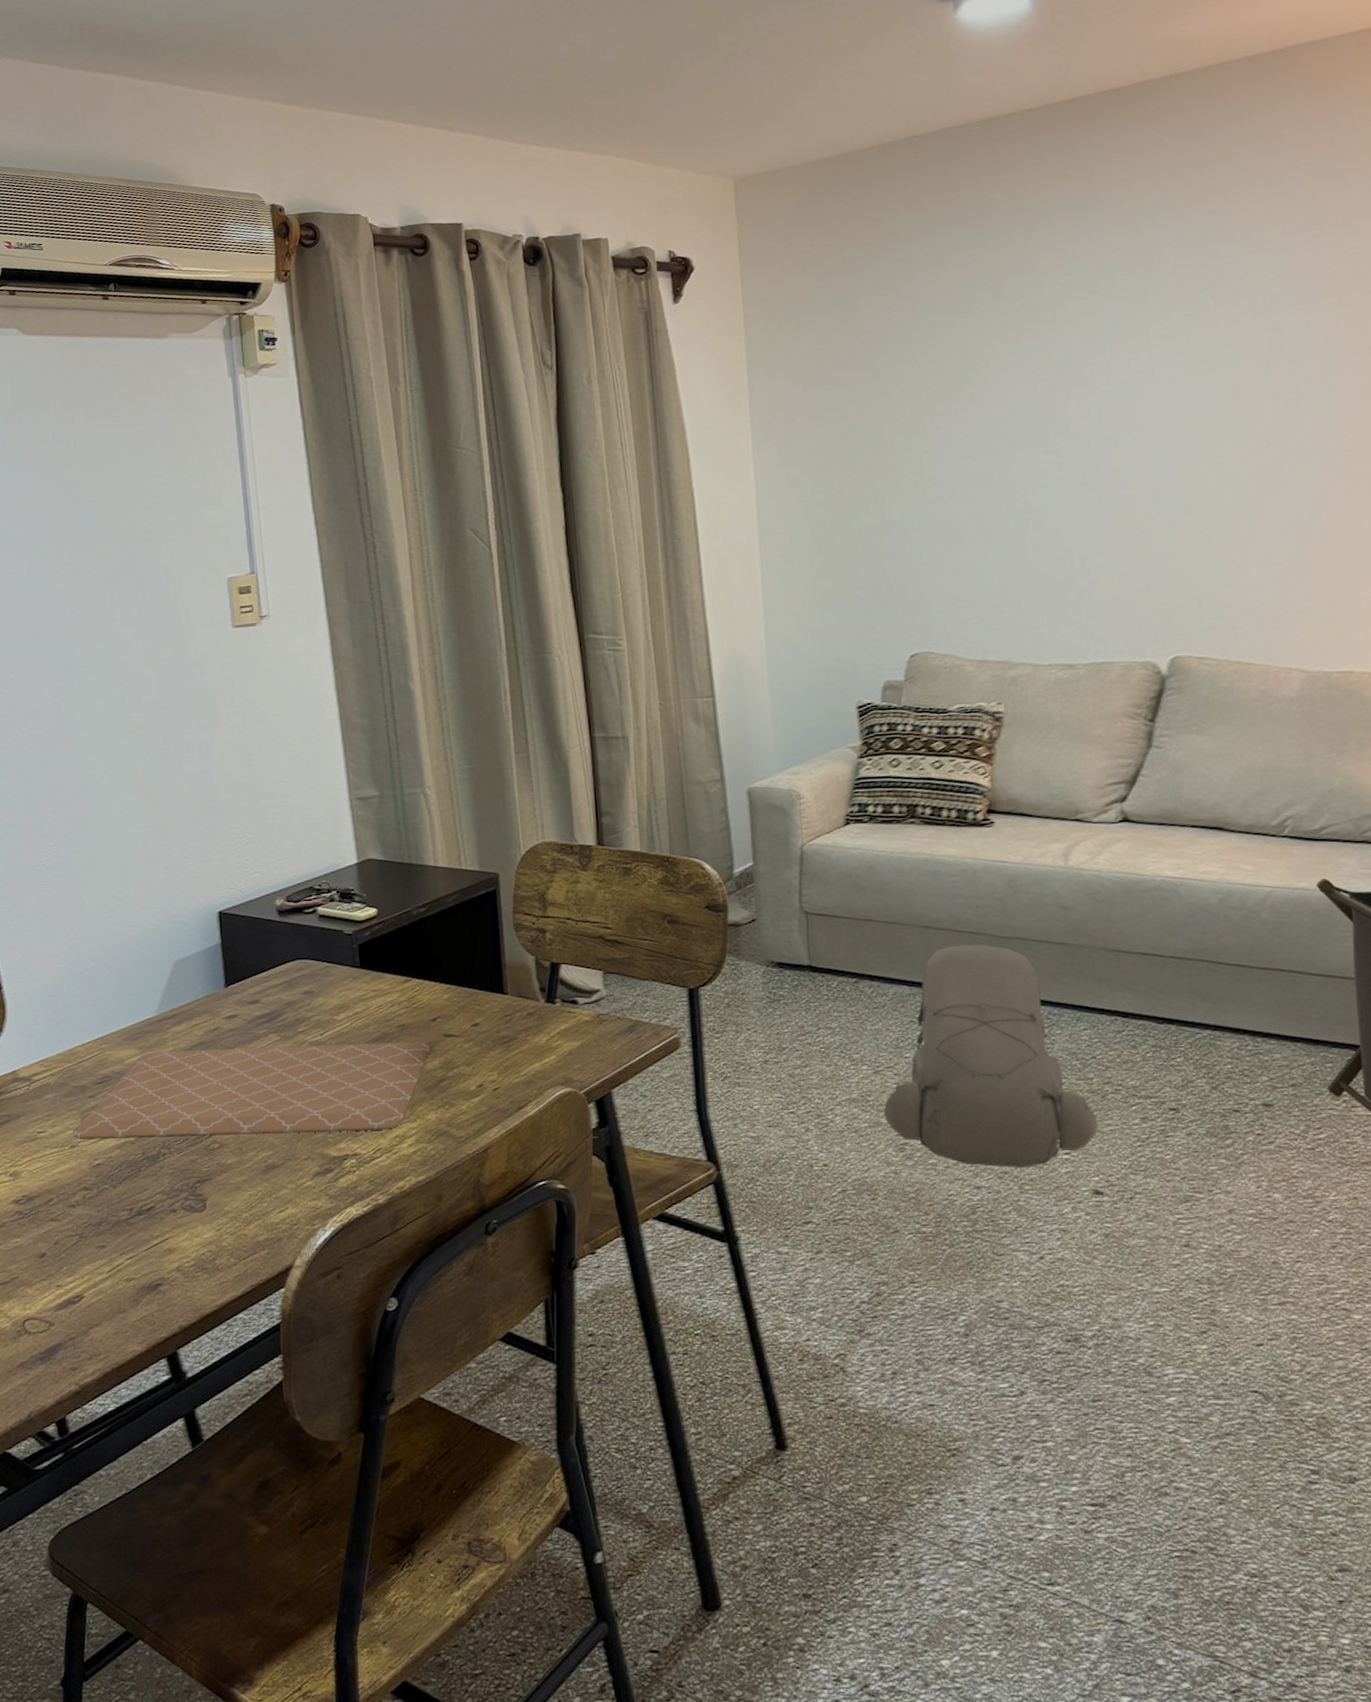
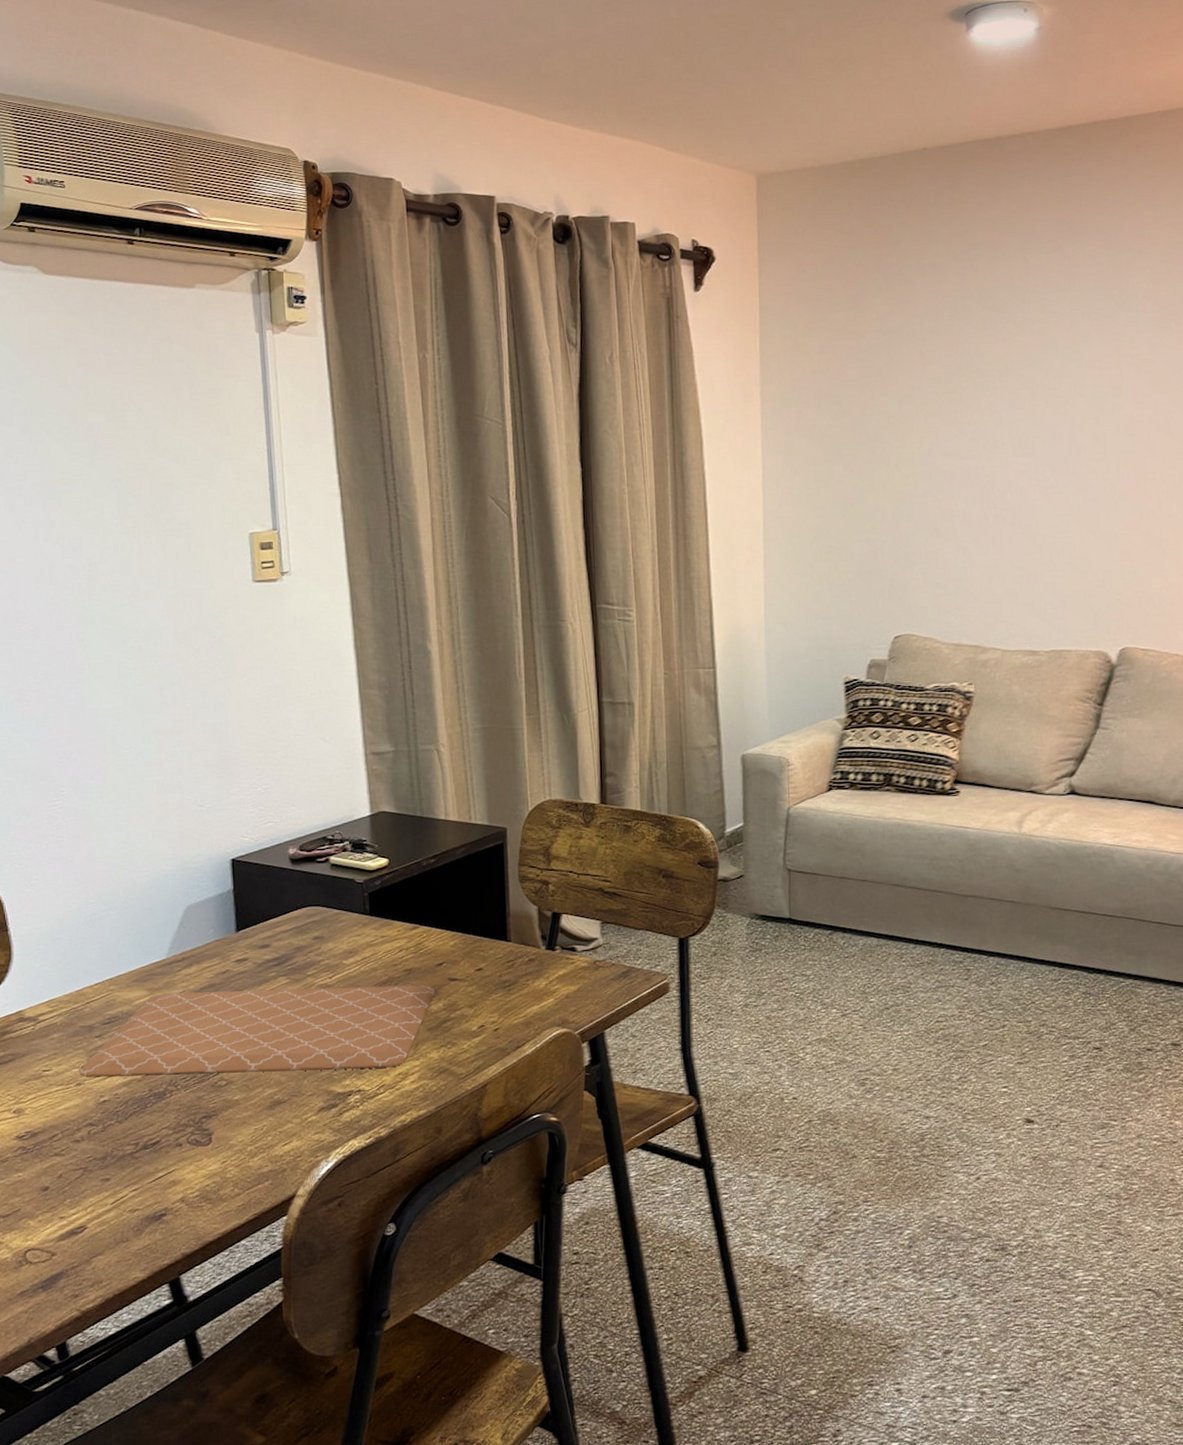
backpack: present [884,944,1099,1169] -> none [849,901,1033,1101]

